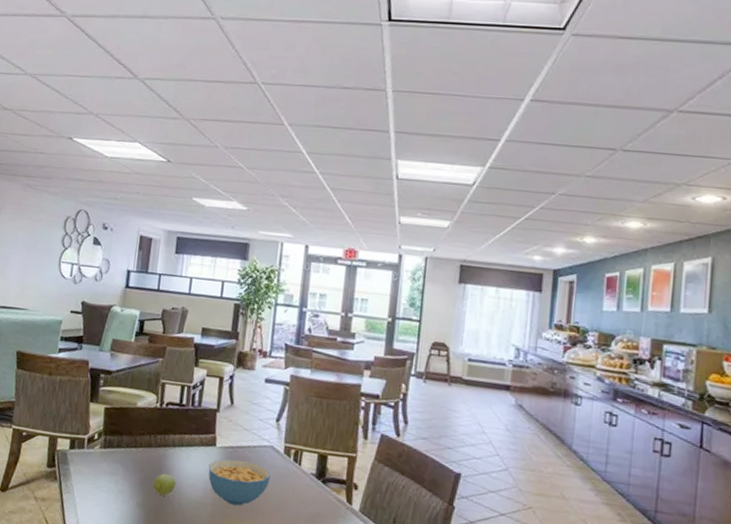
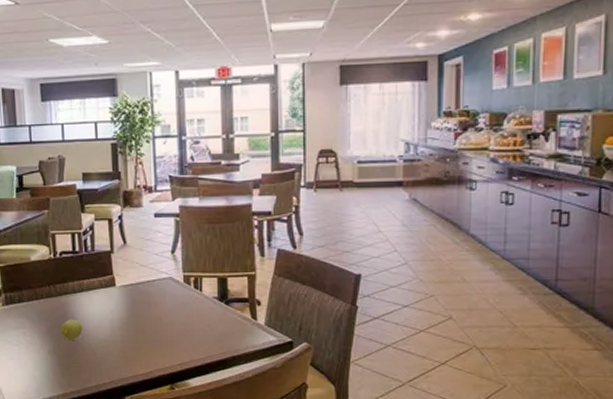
cereal bowl: present [208,459,270,506] -> none [111,295,174,338]

